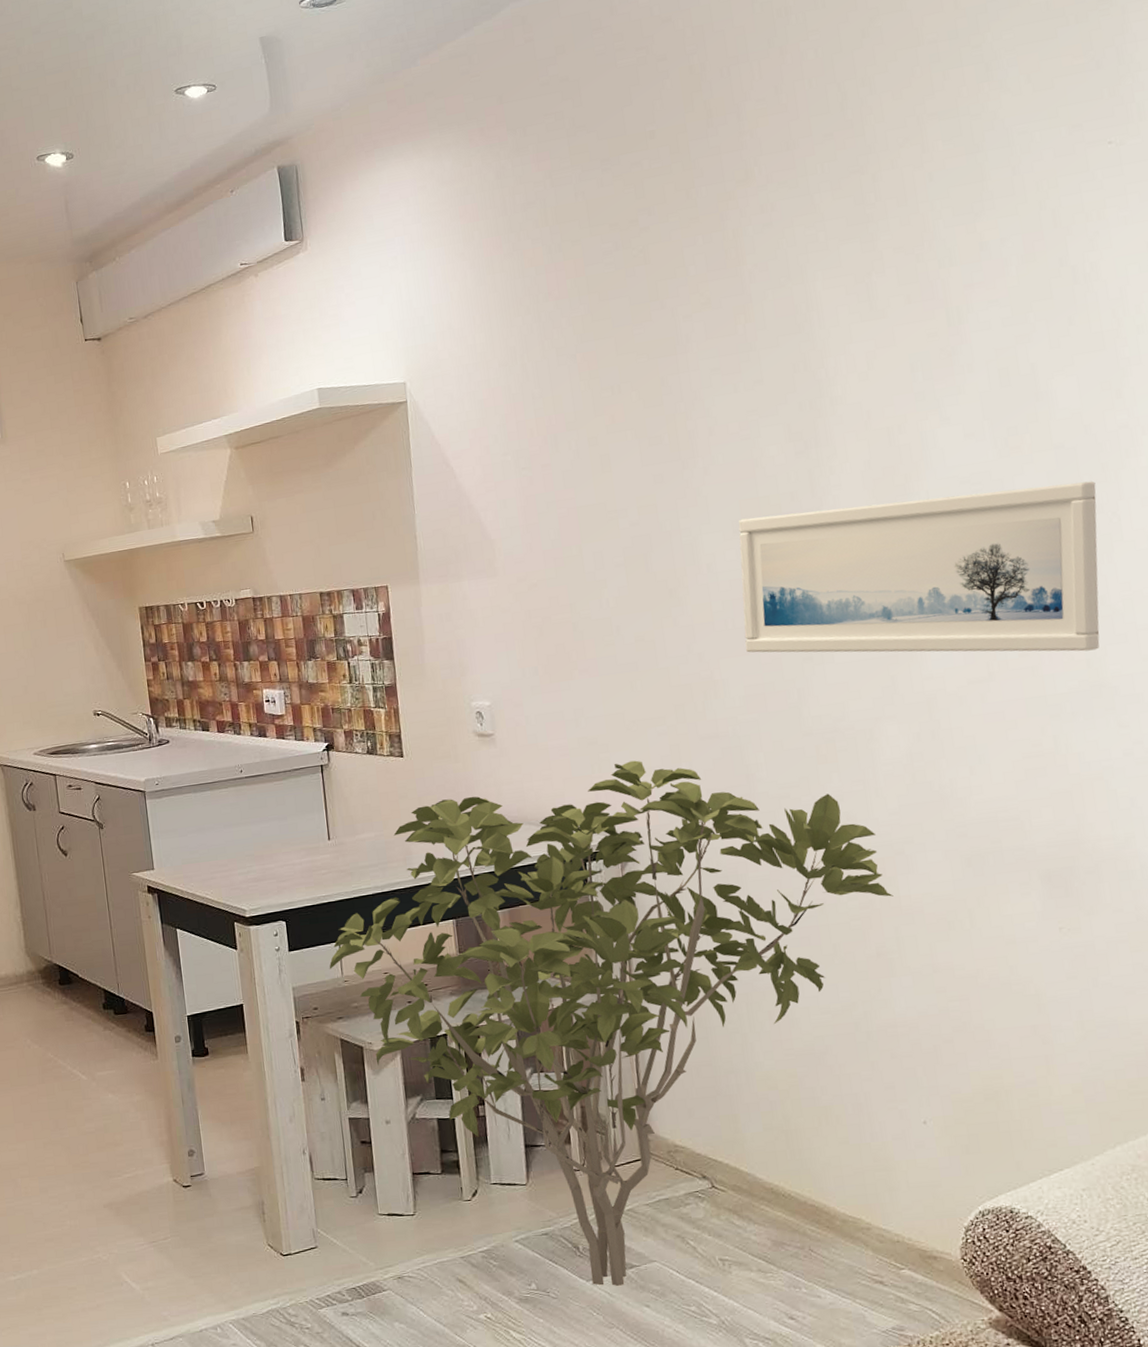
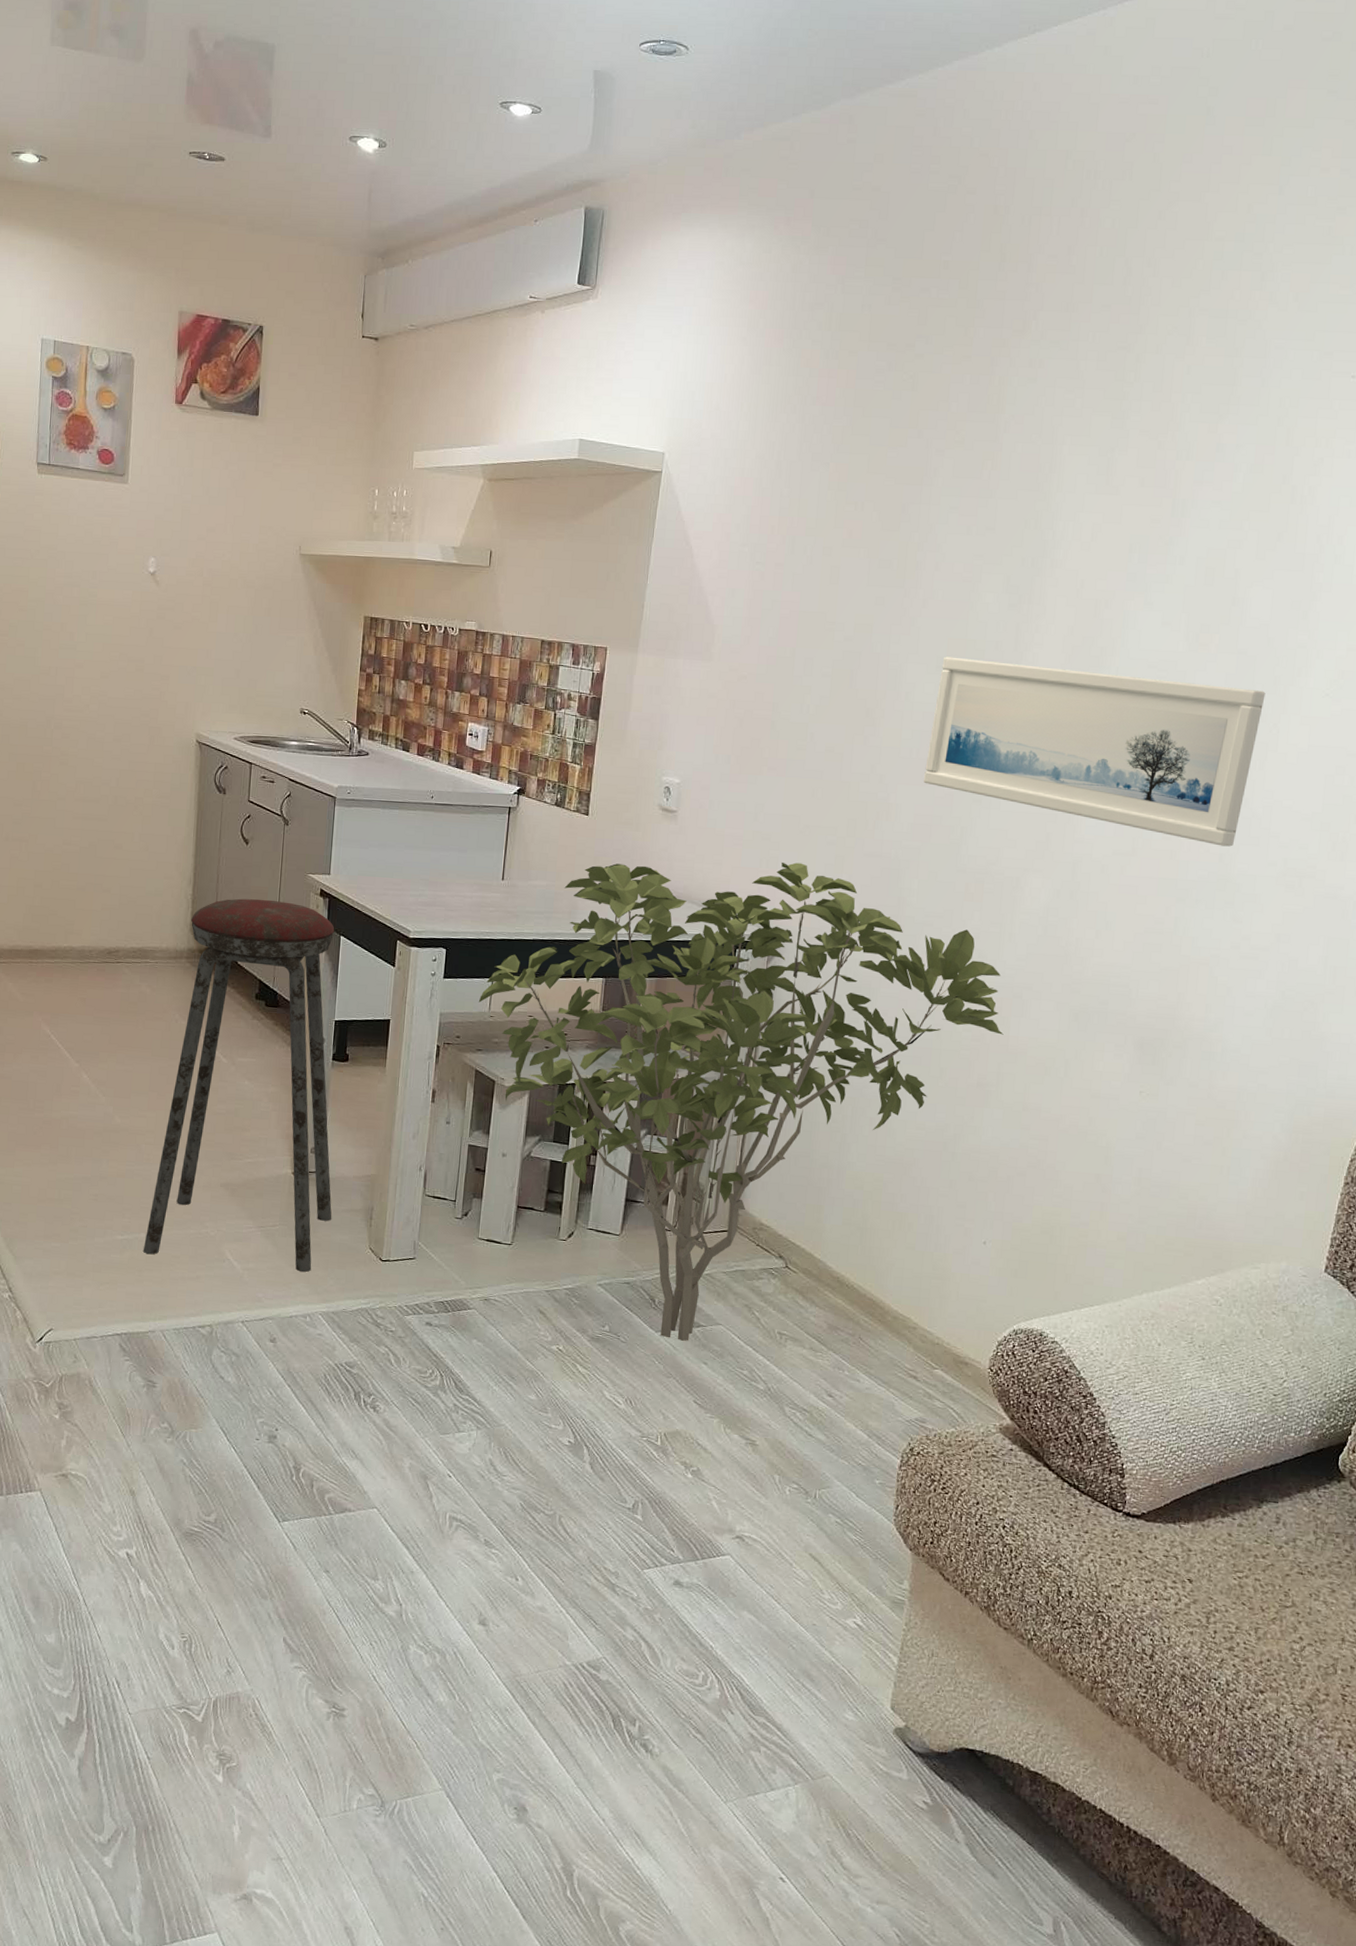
music stool: none [24,905,224,1291] -> present [143,898,335,1272]

